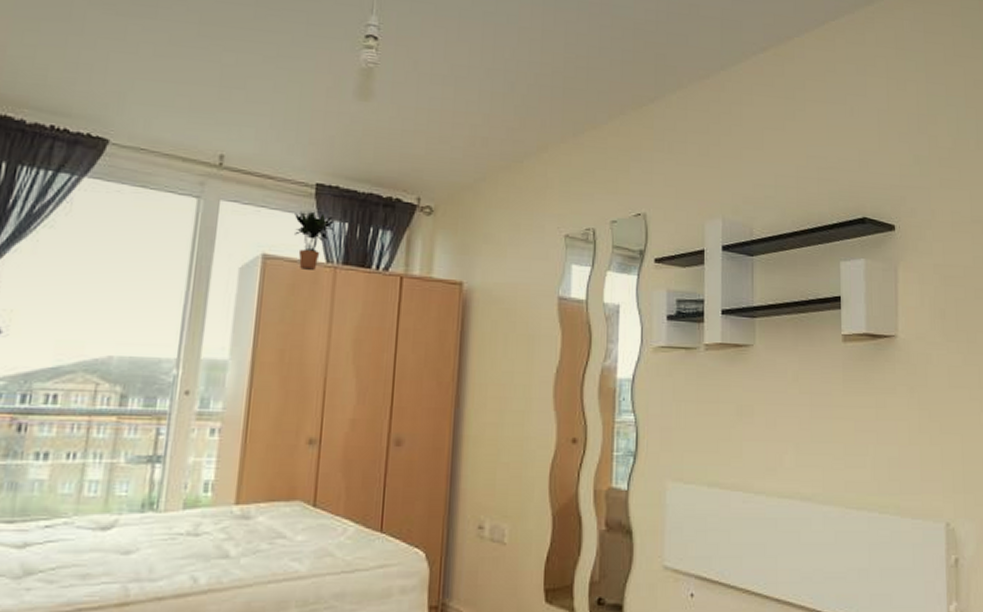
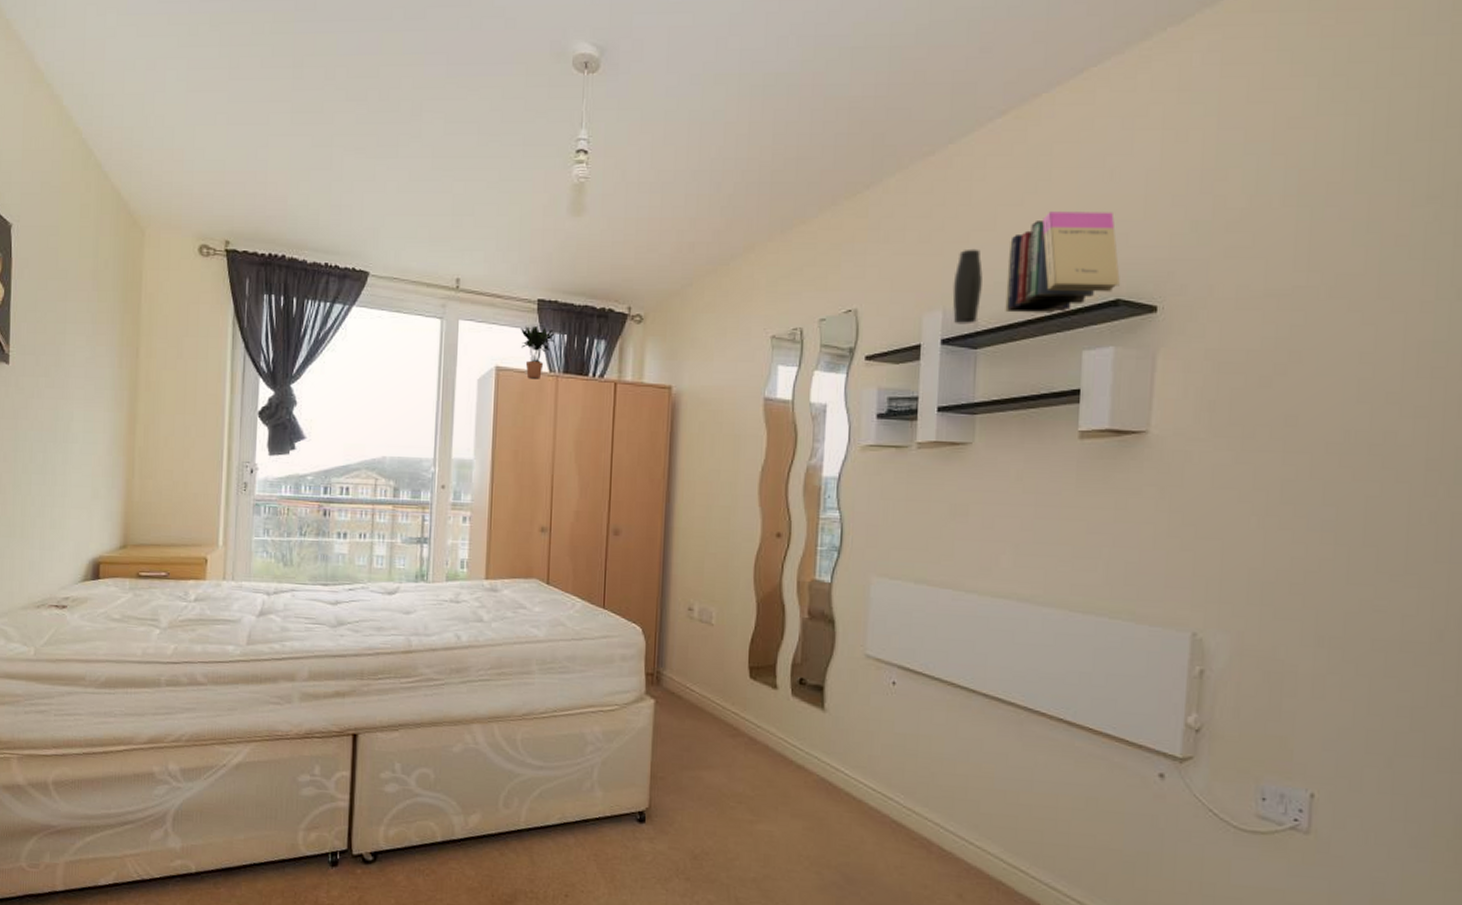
vase: none [730,164,755,233] -> present [952,248,983,325]
books: none [775,137,865,227] -> present [1005,211,1120,314]

